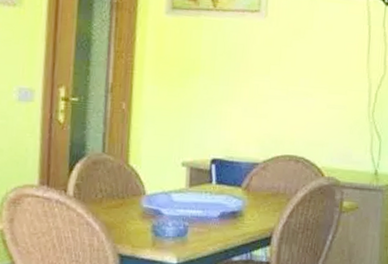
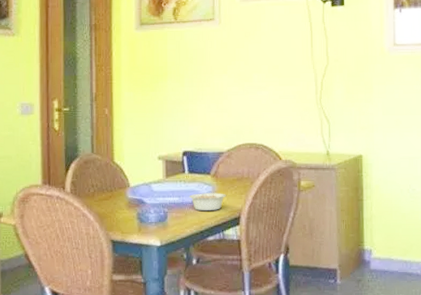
legume: none [215,207,259,228] -> present [189,193,227,211]

